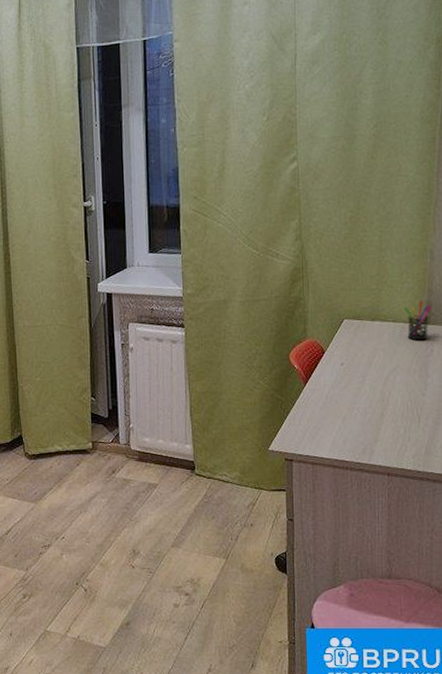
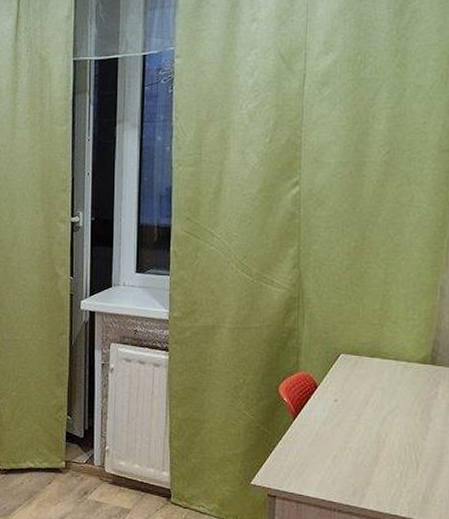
pen holder: present [404,300,432,341] -> none [408,339,439,382]

